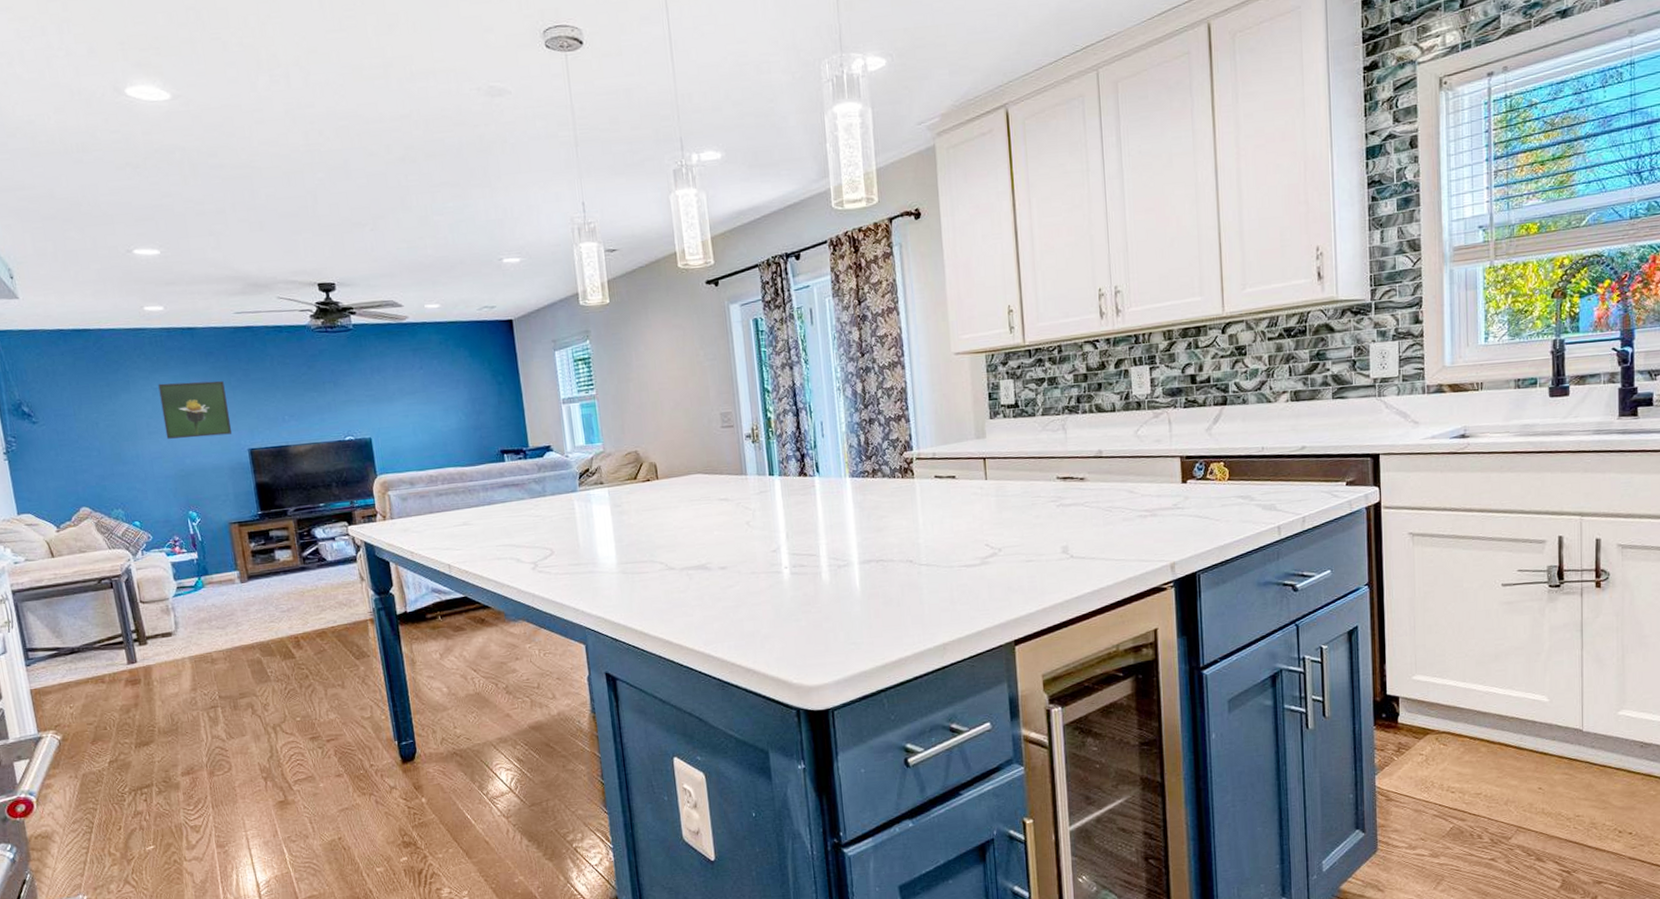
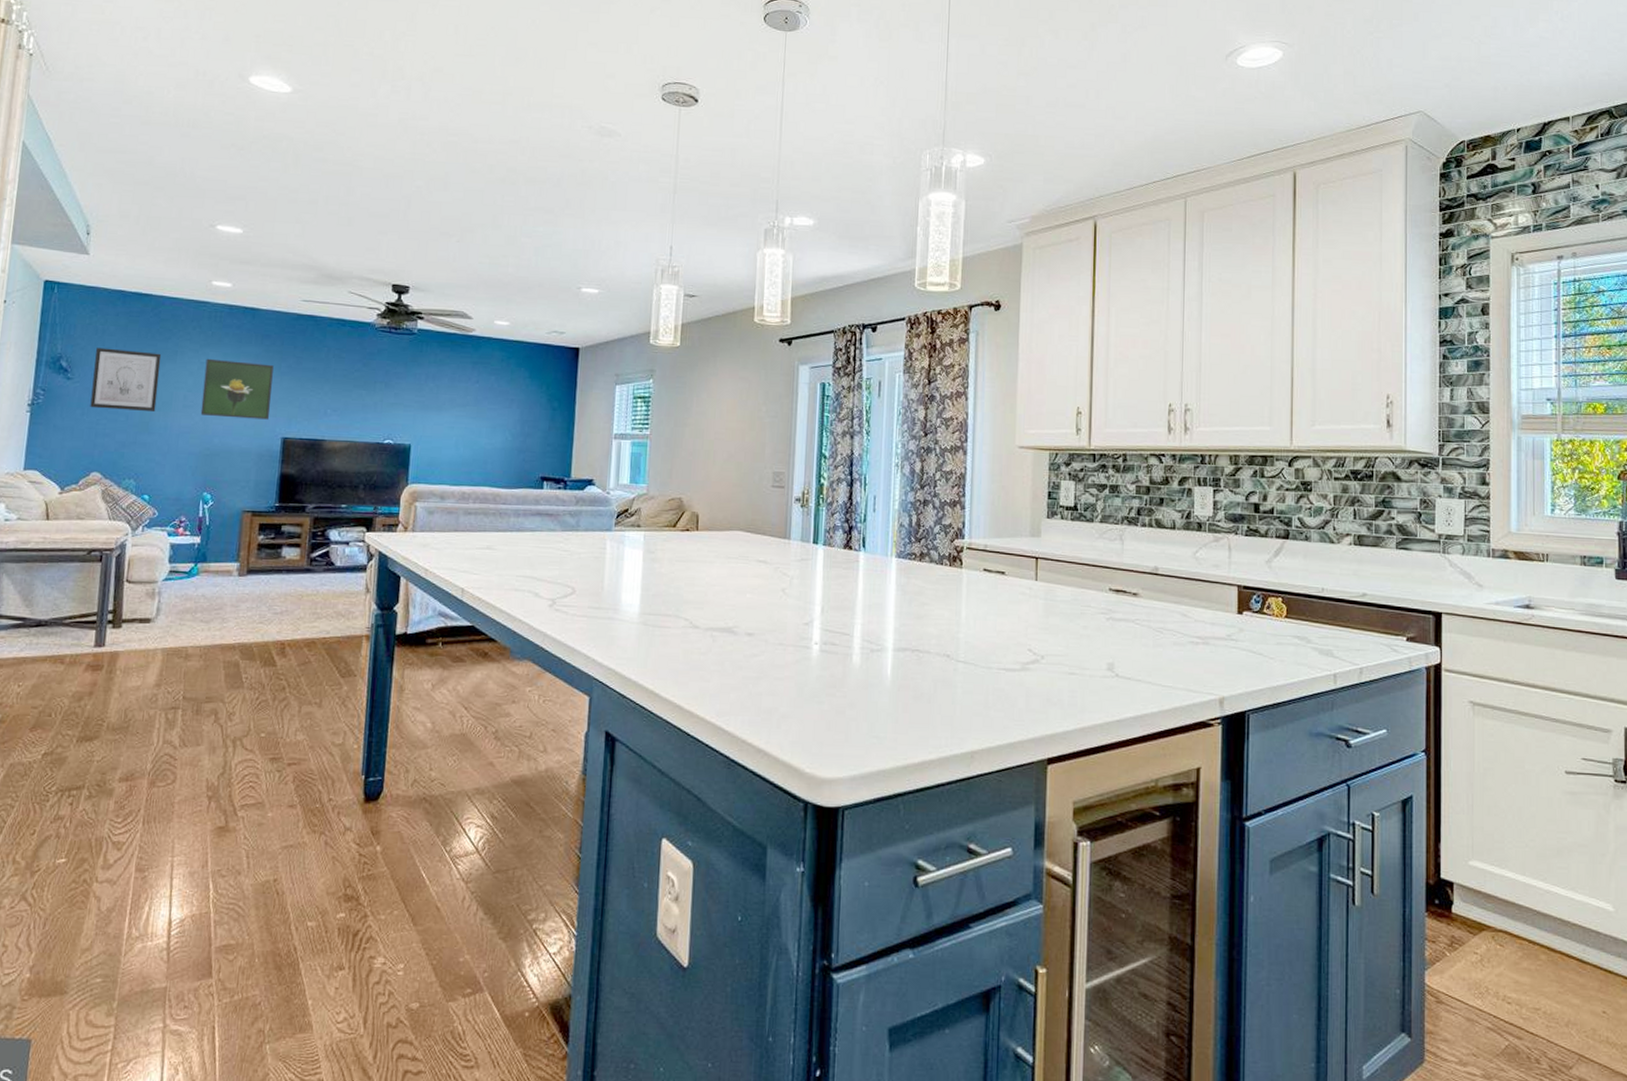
wall art: none [52,385,124,448] -> present [90,347,162,411]

